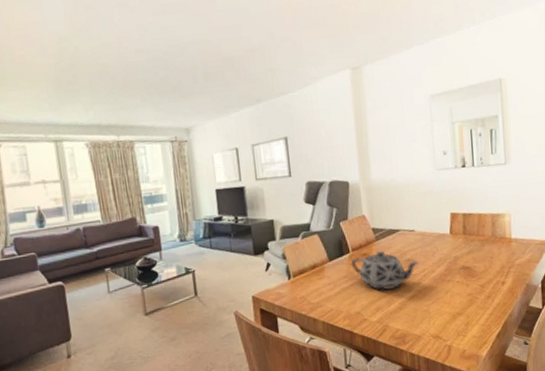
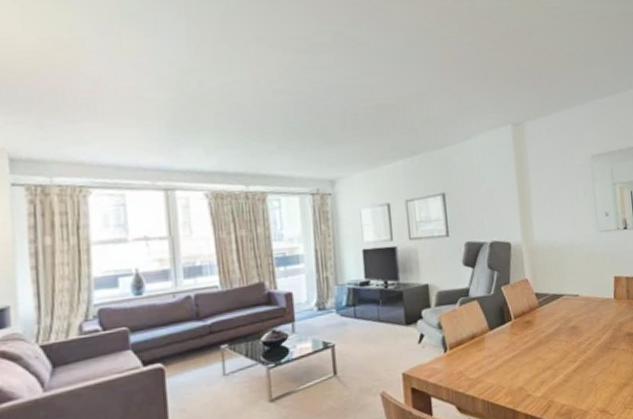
teapot: present [350,250,420,290] -> none [513,317,585,361]

